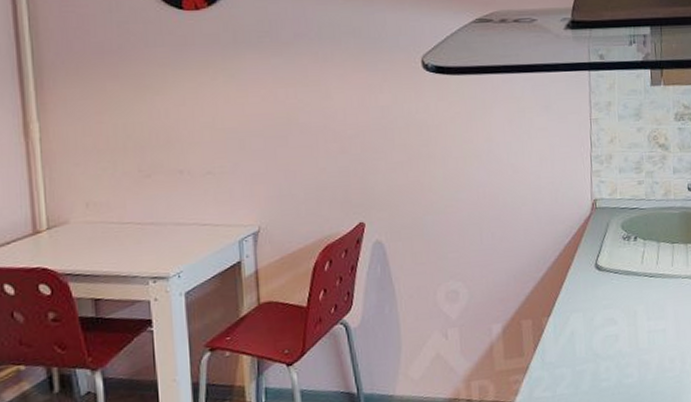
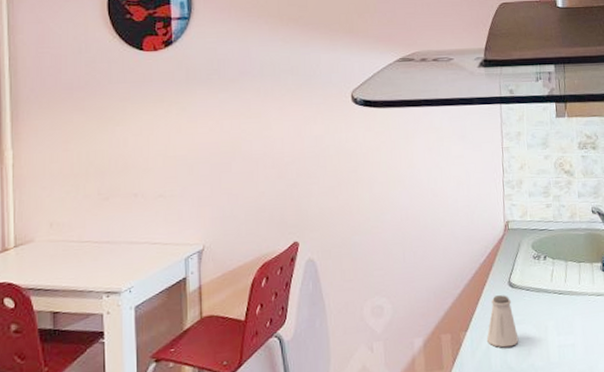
saltshaker: none [570,278,606,334] -> present [486,295,519,348]

